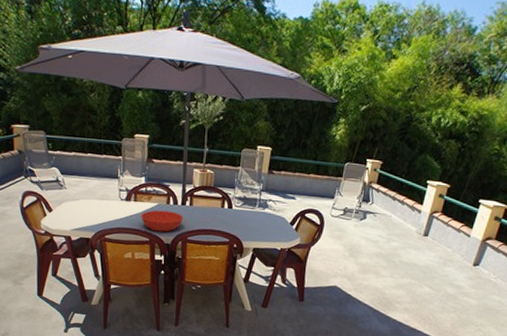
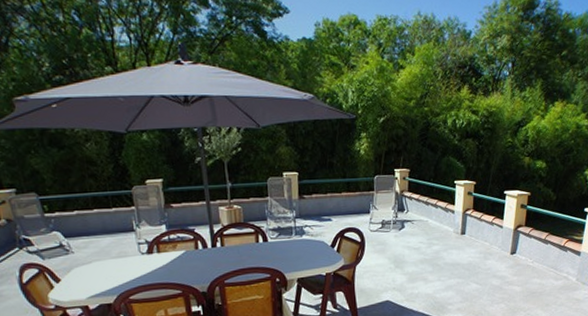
bowl: present [140,210,184,232] -> none [167,256,217,281]

